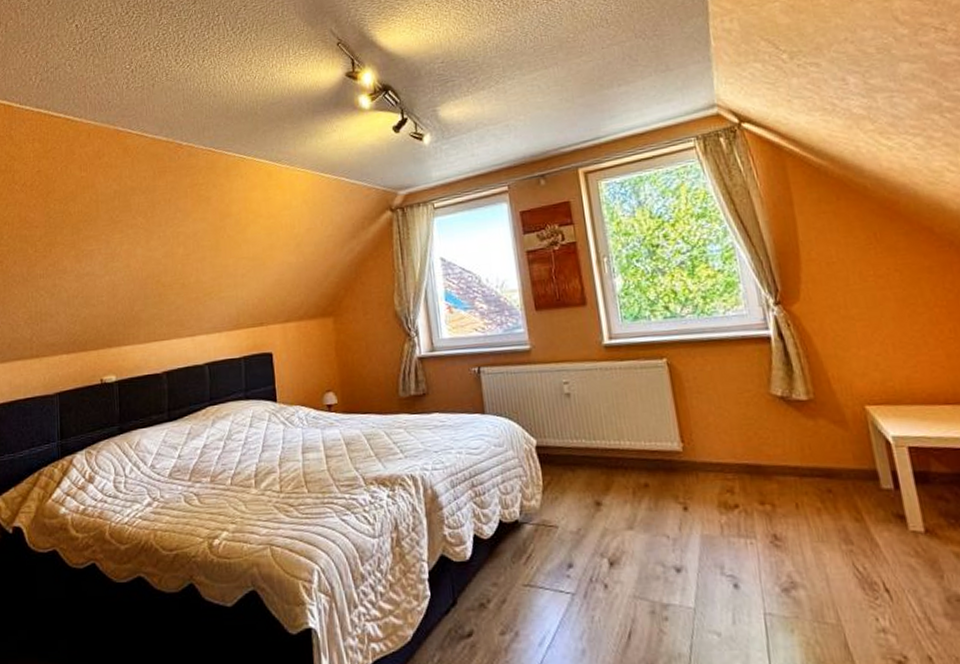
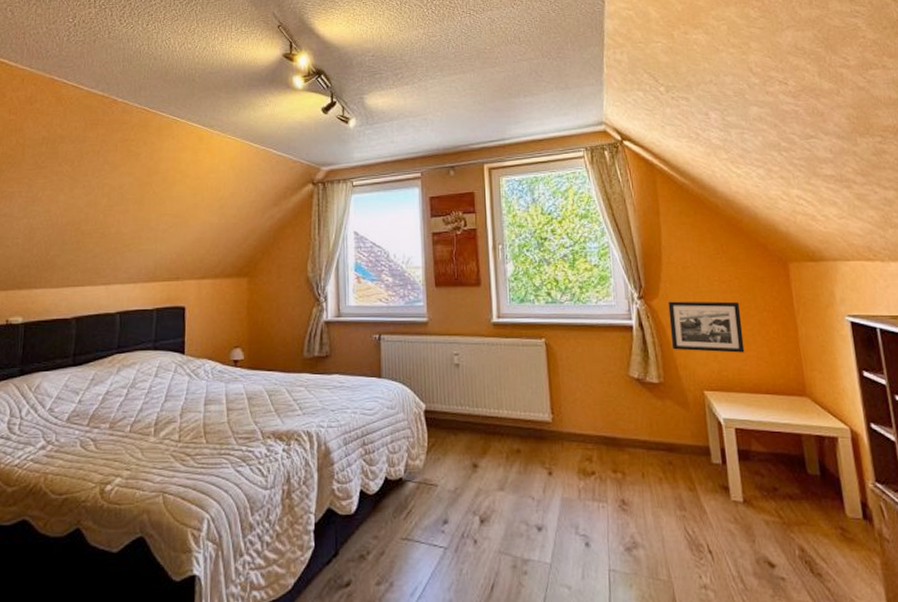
picture frame: none [811,298,914,361] -> present [668,301,745,353]

